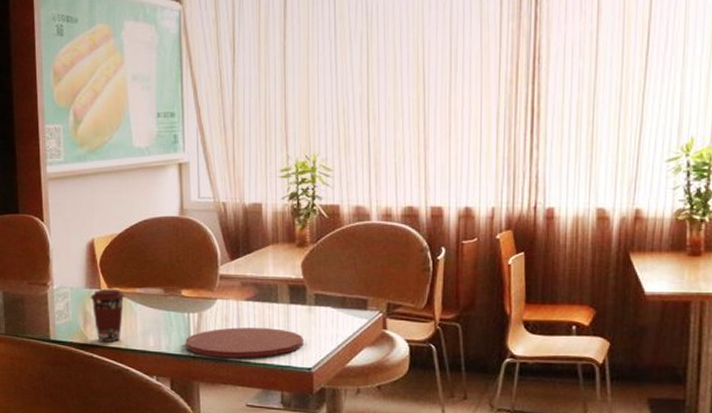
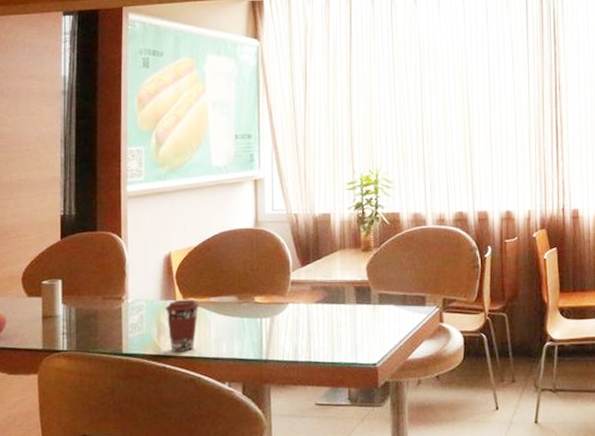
plate: present [185,327,304,358] -> none [257,328,369,359]

